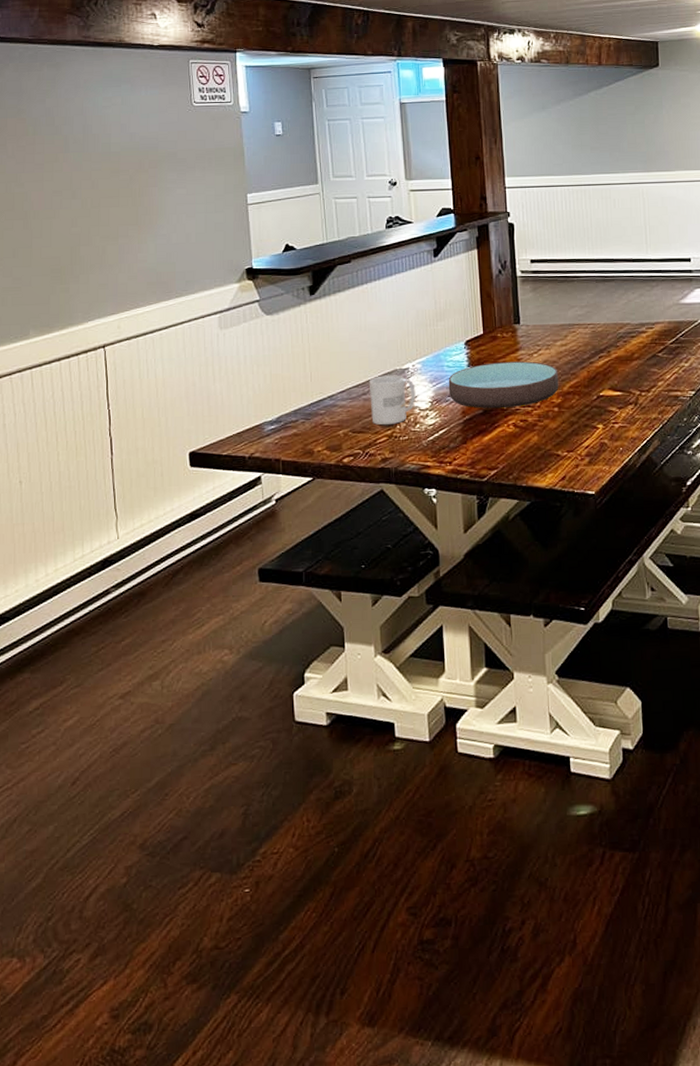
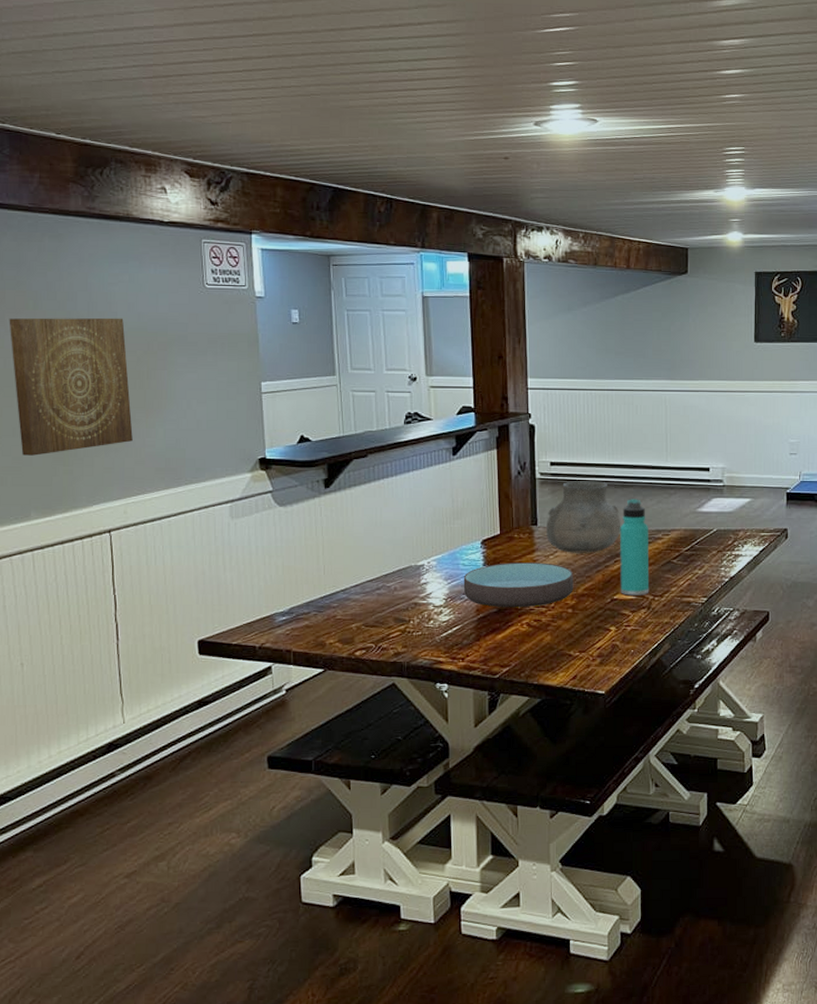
wall art: none [10,139,126,276] -> present [9,317,133,456]
mug: present [368,375,416,426] -> none [383,571,430,621]
vase: none [528,276,605,350] -> present [545,481,621,553]
thermos bottle: none [603,293,636,392] -> present [620,499,650,596]

